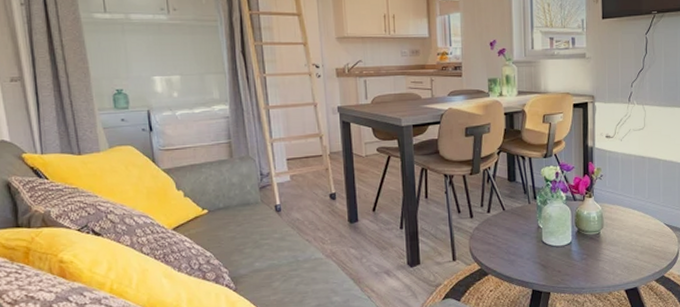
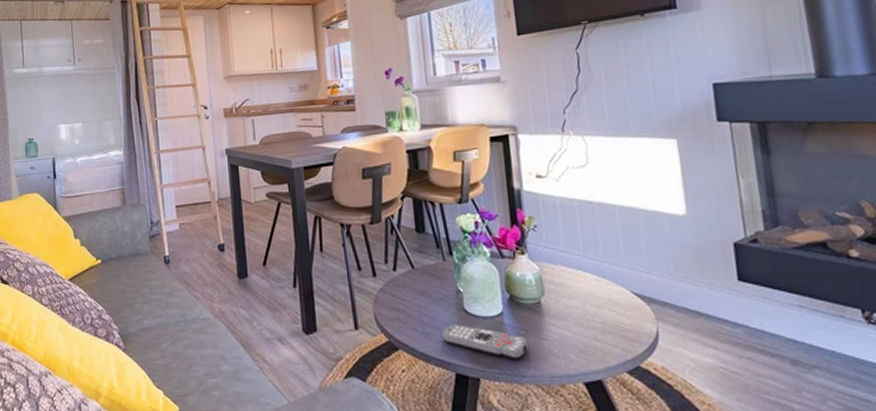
remote control: none [524,253,588,277] -> present [442,324,528,360]

